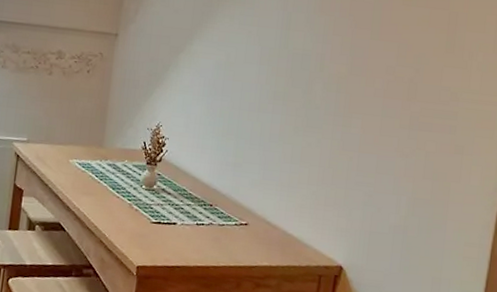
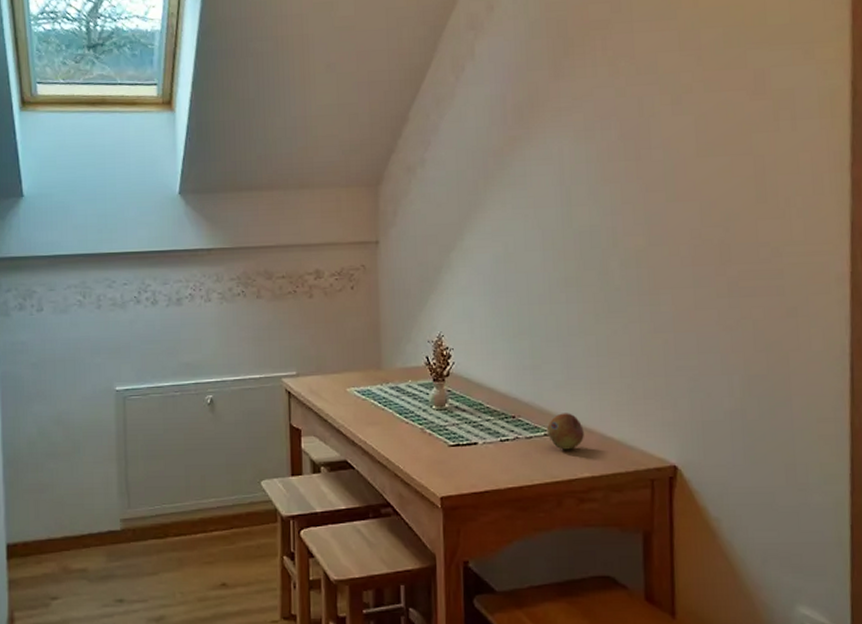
fruit: none [238,207,269,240] -> present [547,413,584,450]

